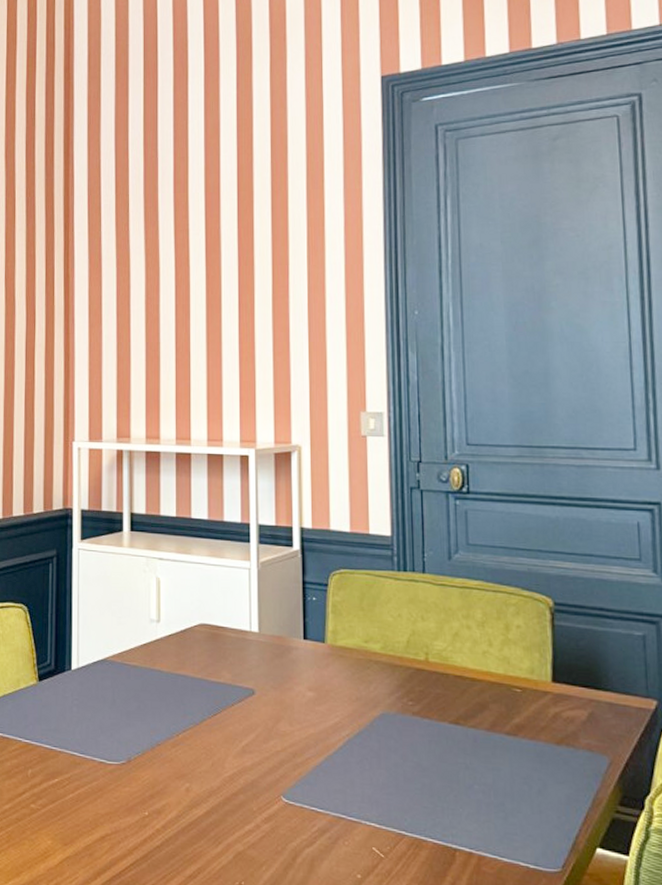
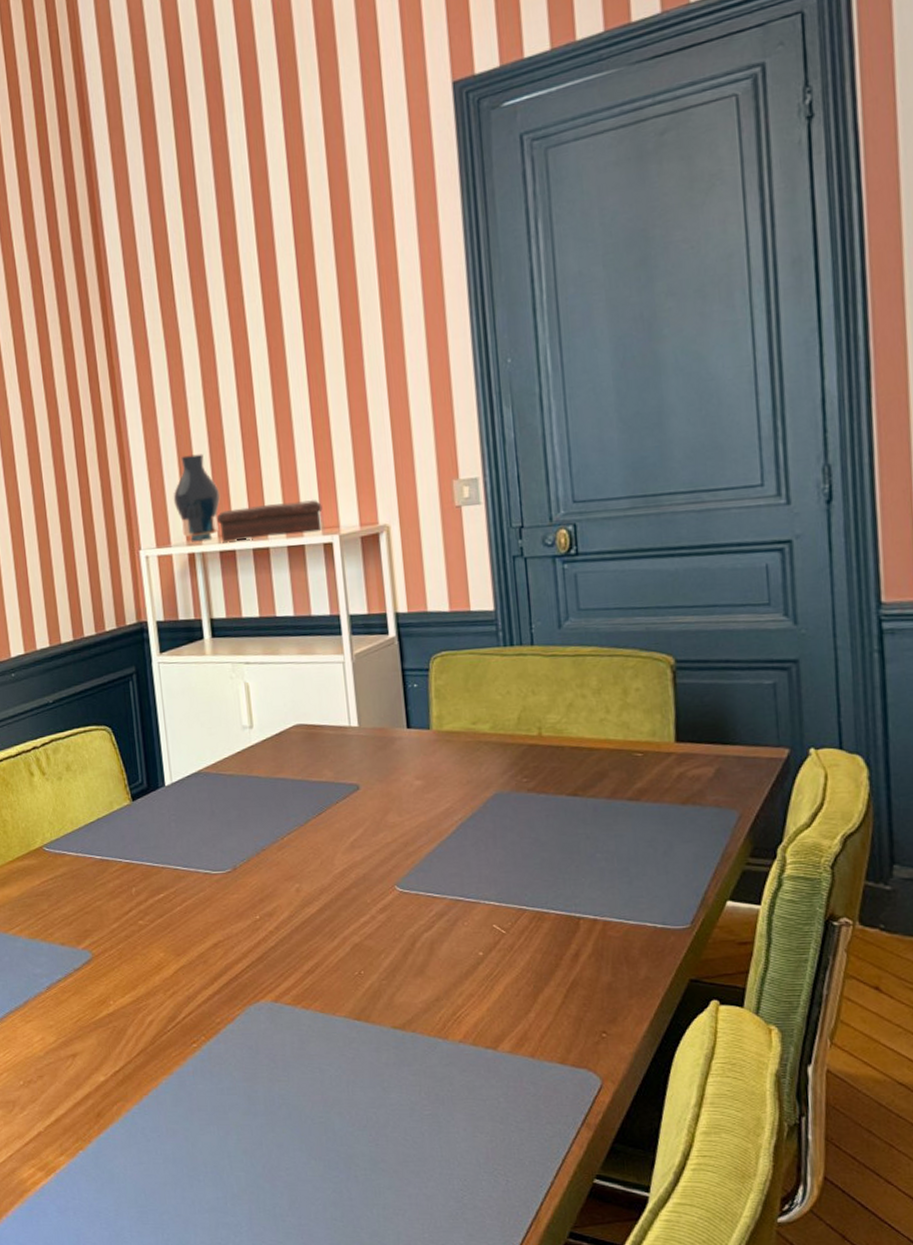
vase: none [109,361,152,440] -> present [173,453,221,542]
decorative box: none [147,414,242,445] -> present [217,499,323,542]

